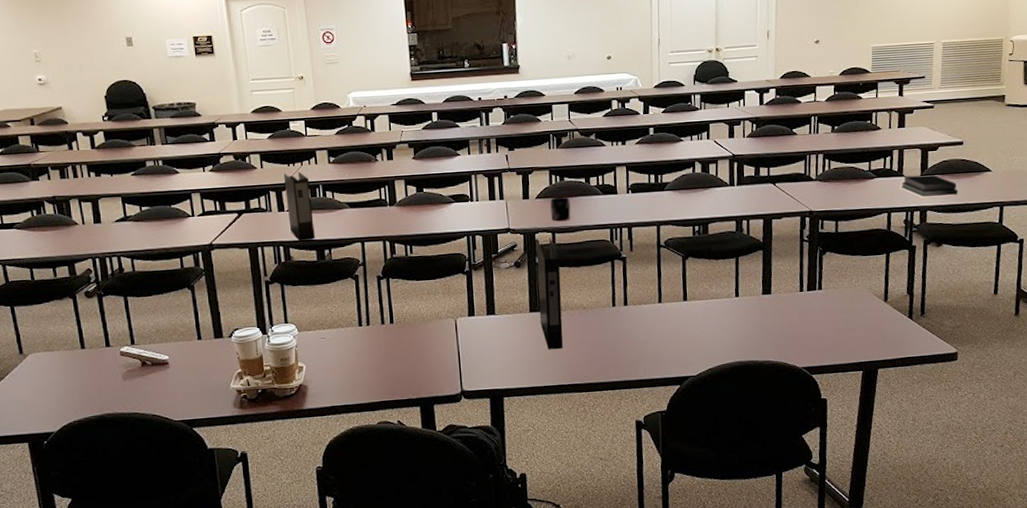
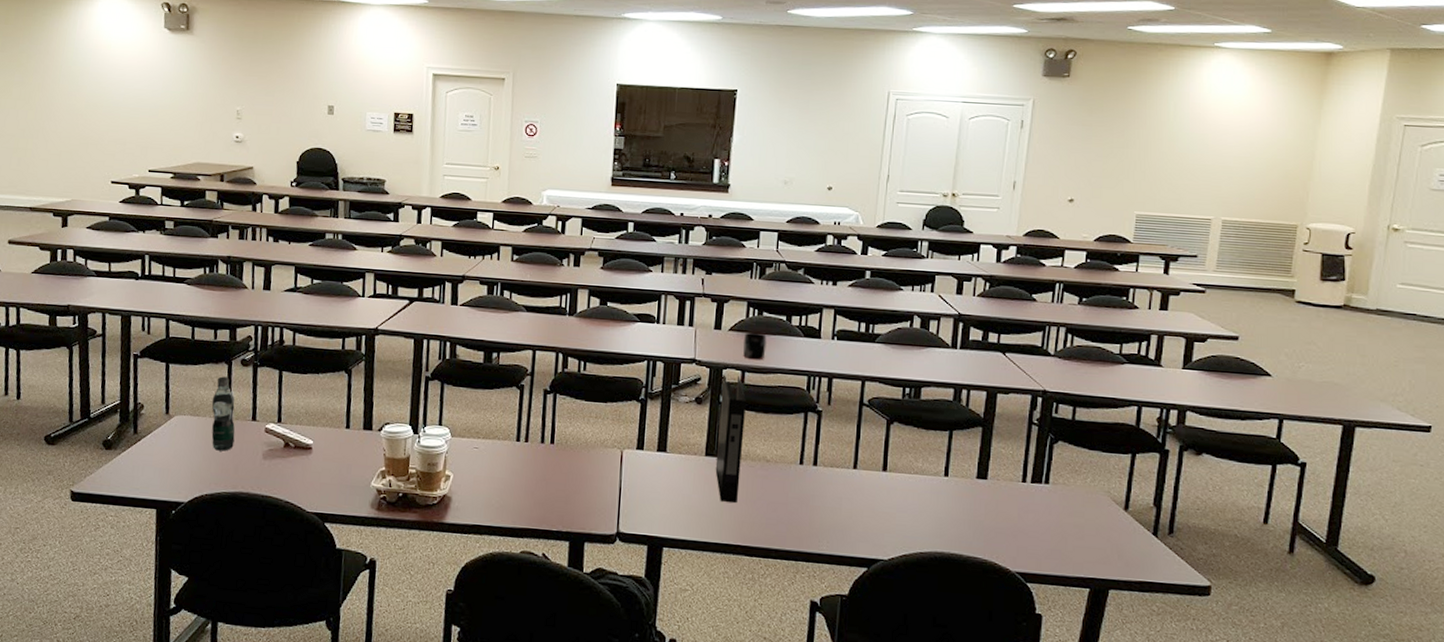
bottle: none [63,310,93,380] -> present [211,376,235,451]
binder: present [283,172,315,242] -> none [459,265,489,340]
book: present [901,174,959,197] -> none [1157,366,1228,398]

